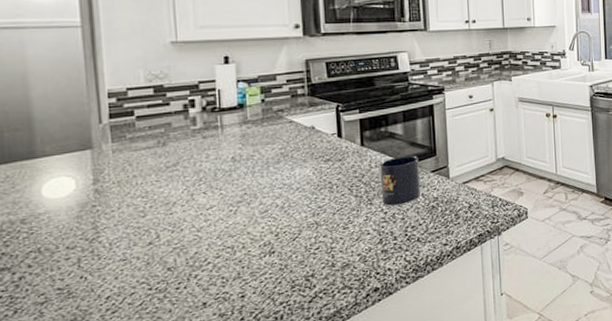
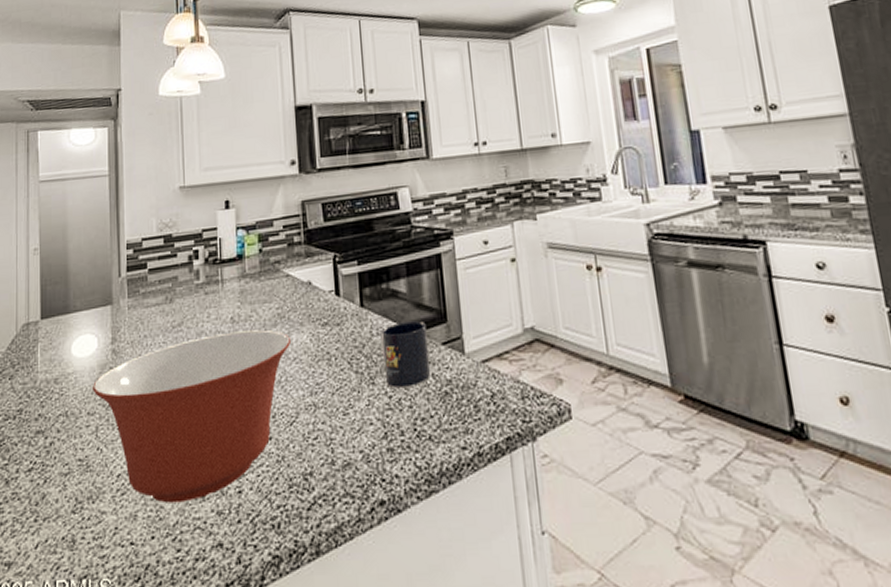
mixing bowl: none [70,166,294,314] -> present [91,329,290,503]

